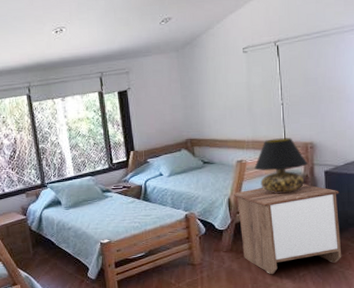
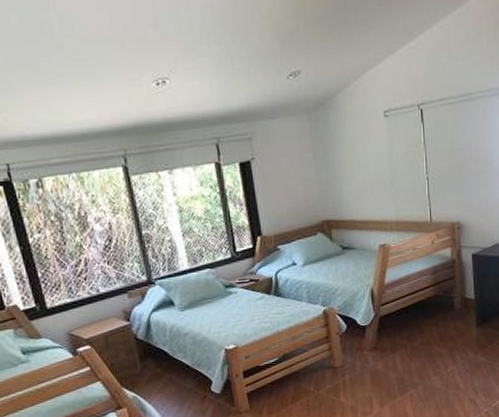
nightstand: present [234,184,342,275] -> none [377,269,490,373]
table lamp: present [254,137,308,193] -> none [398,216,455,281]

